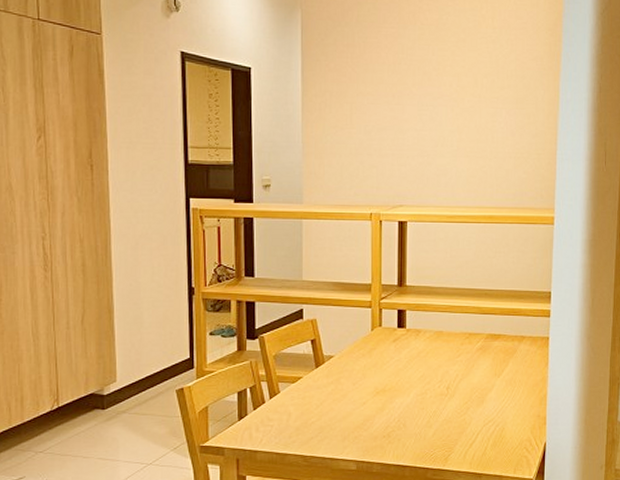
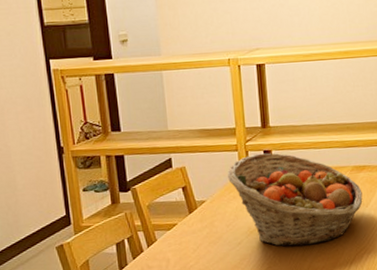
fruit basket: none [359,312,495,412] -> present [228,153,363,247]

